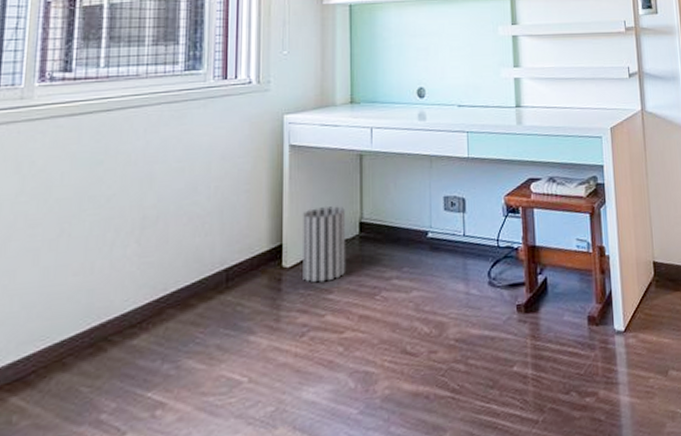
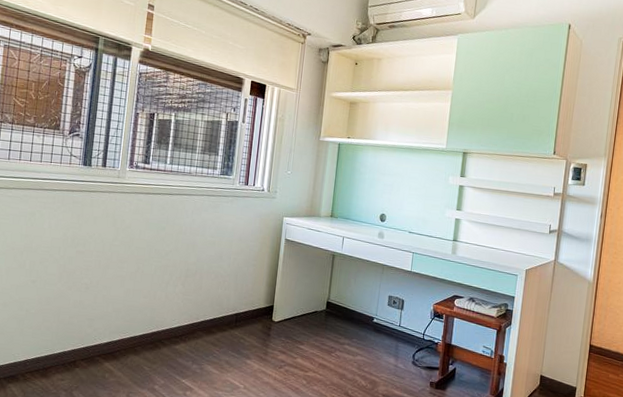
wastebasket: present [303,205,346,283] -> none [285,285,318,337]

